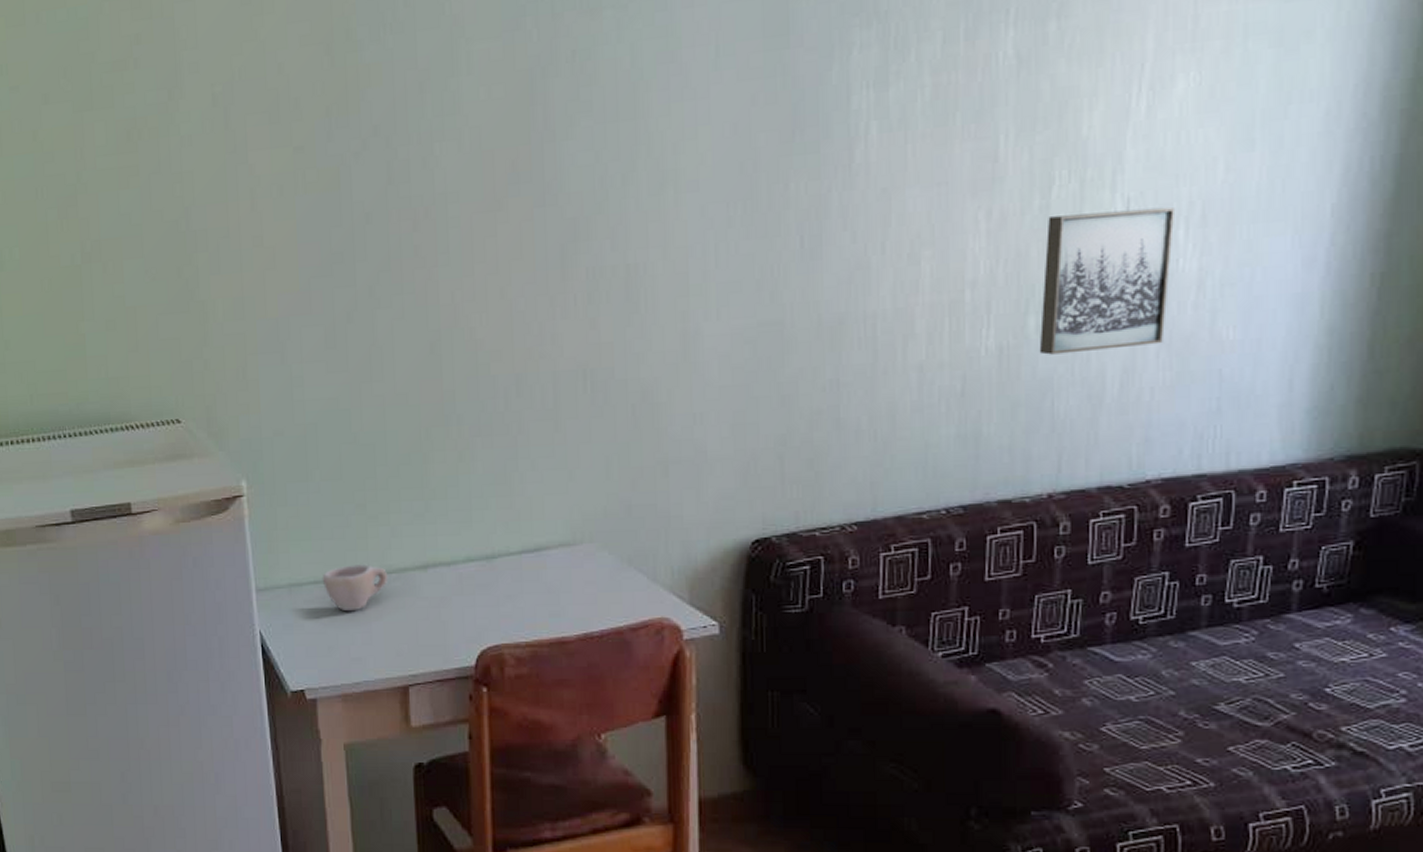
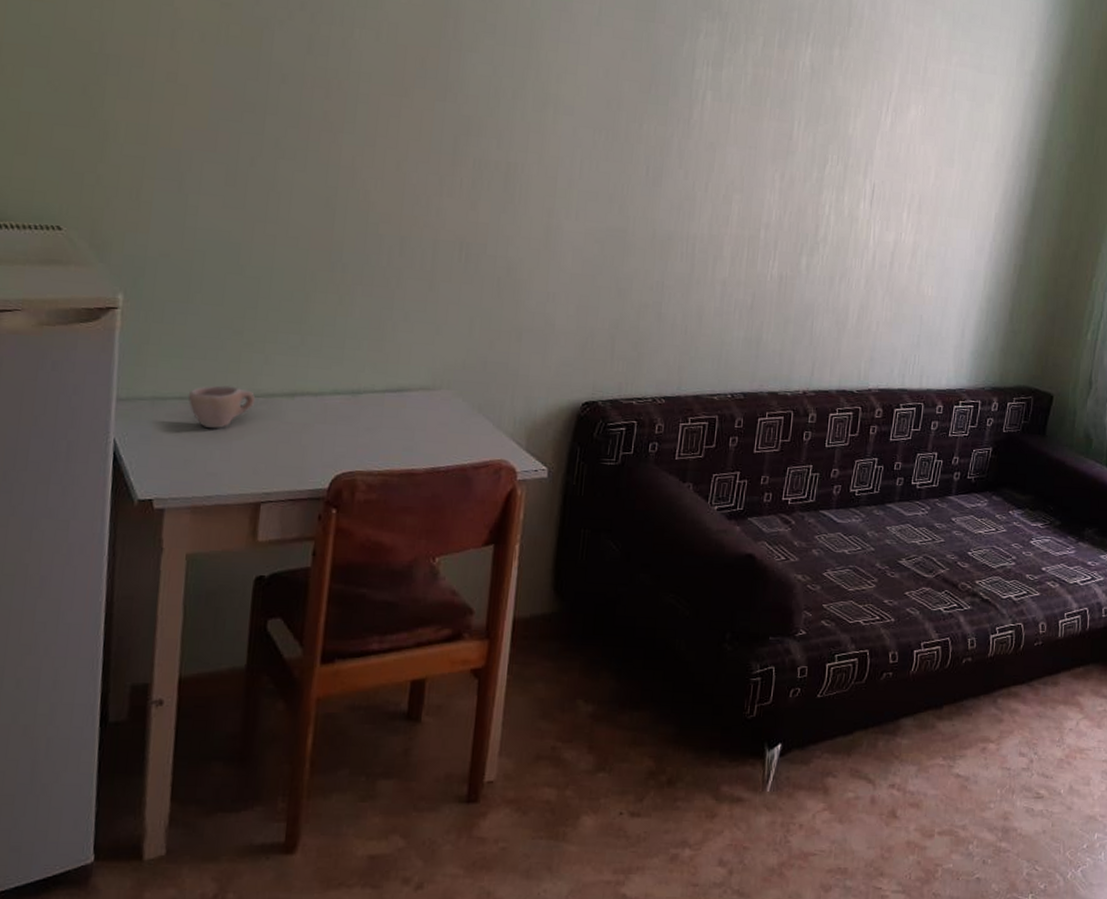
wall art: present [1039,207,1176,355] -> none [806,187,903,291]

